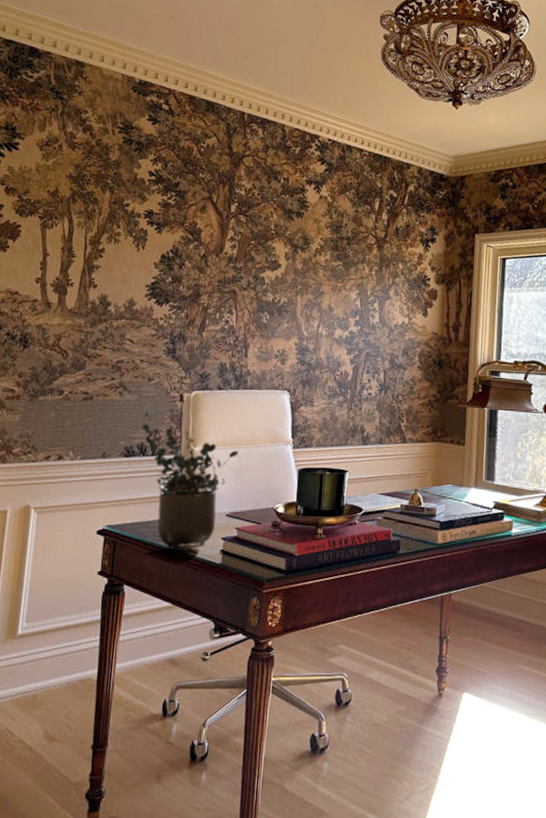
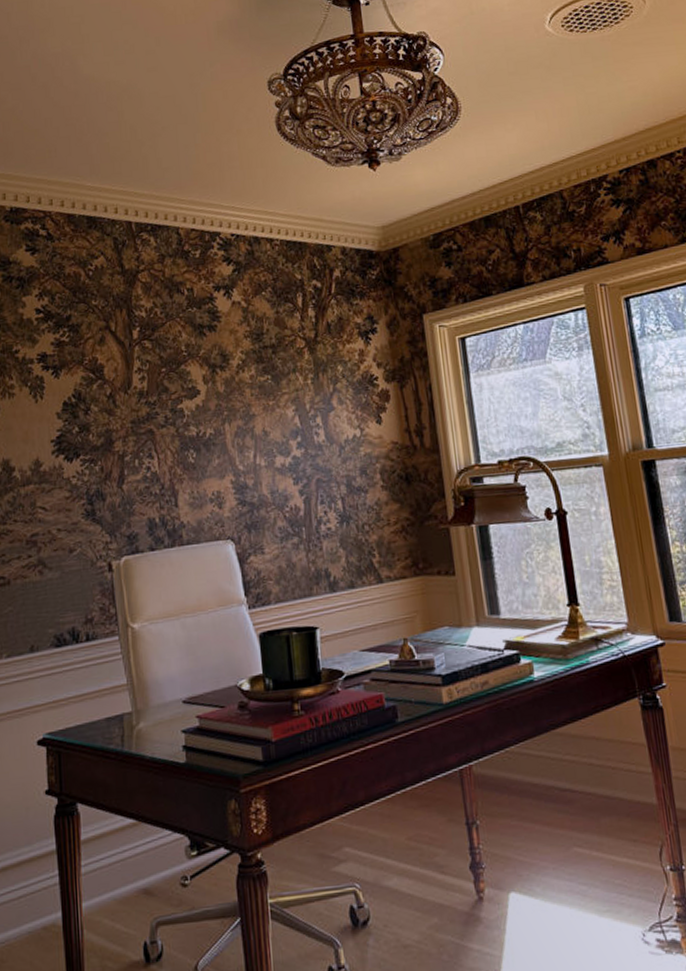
potted plant: present [141,410,239,550] -> none [68,587,186,753]

